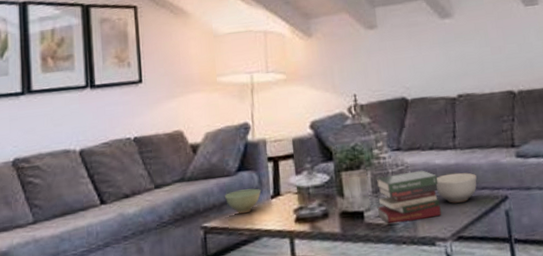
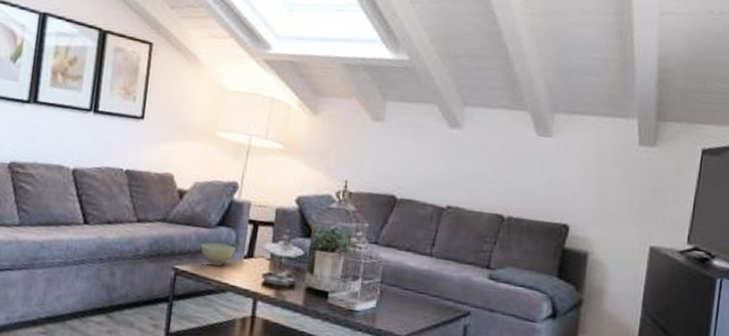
books: present [377,170,441,225] -> none [341,264,408,315]
bowl: present [436,172,477,203] -> none [403,277,445,308]

